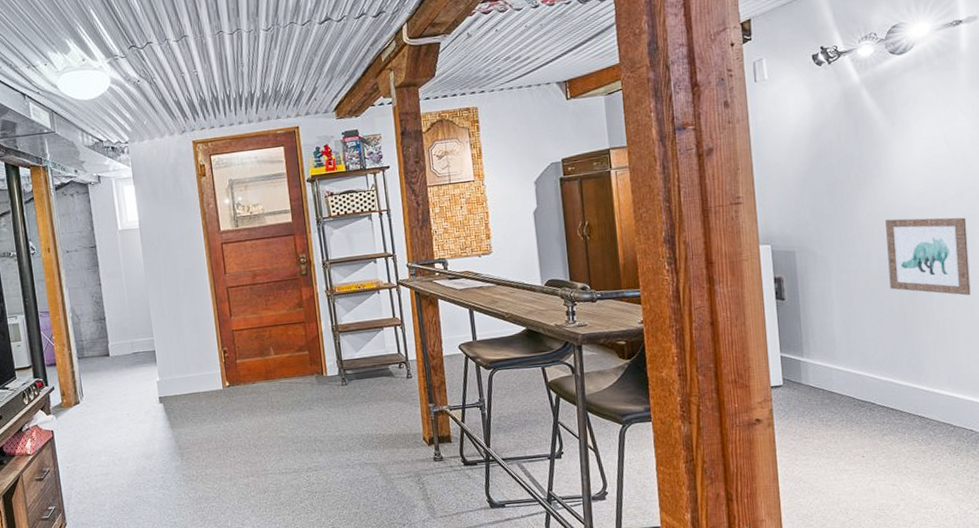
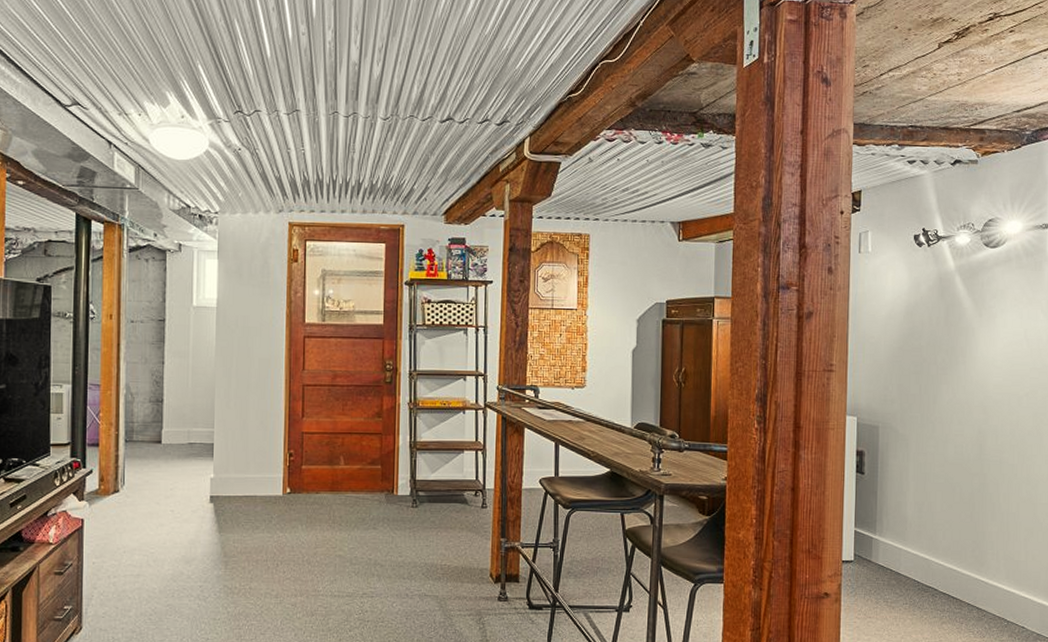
wall art: present [885,217,971,296] -> none [962,407,1037,492]

